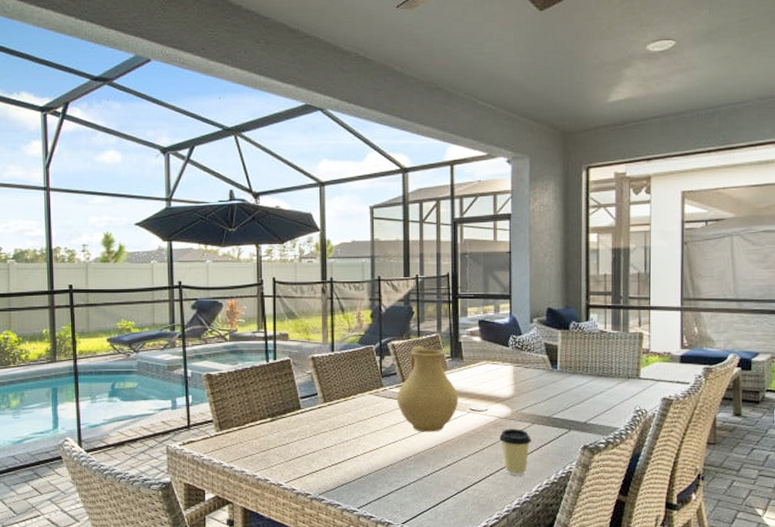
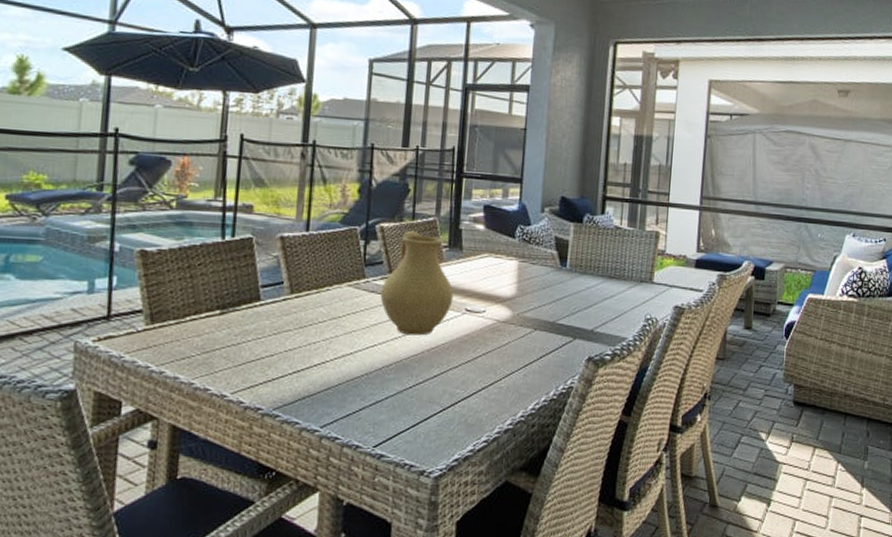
coffee cup: present [499,429,531,476] -> none [496,334,532,391]

